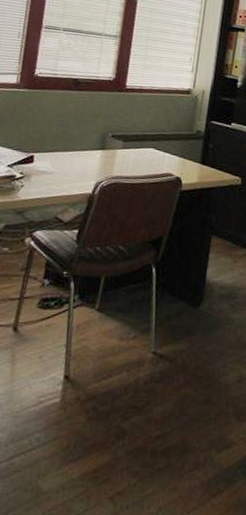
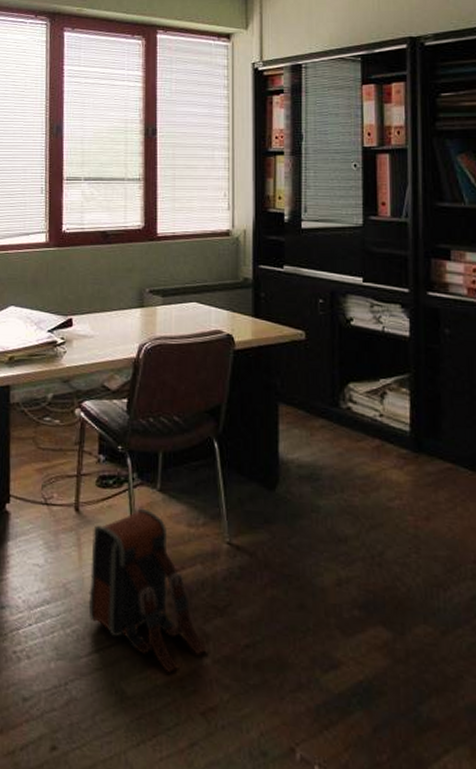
backpack: none [15,326,123,468] -> present [89,508,207,674]

